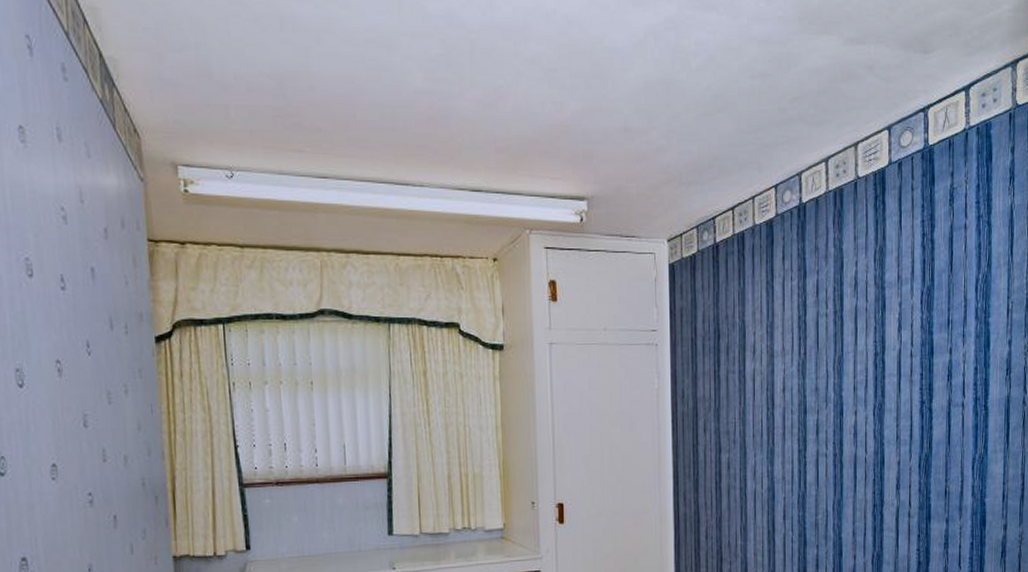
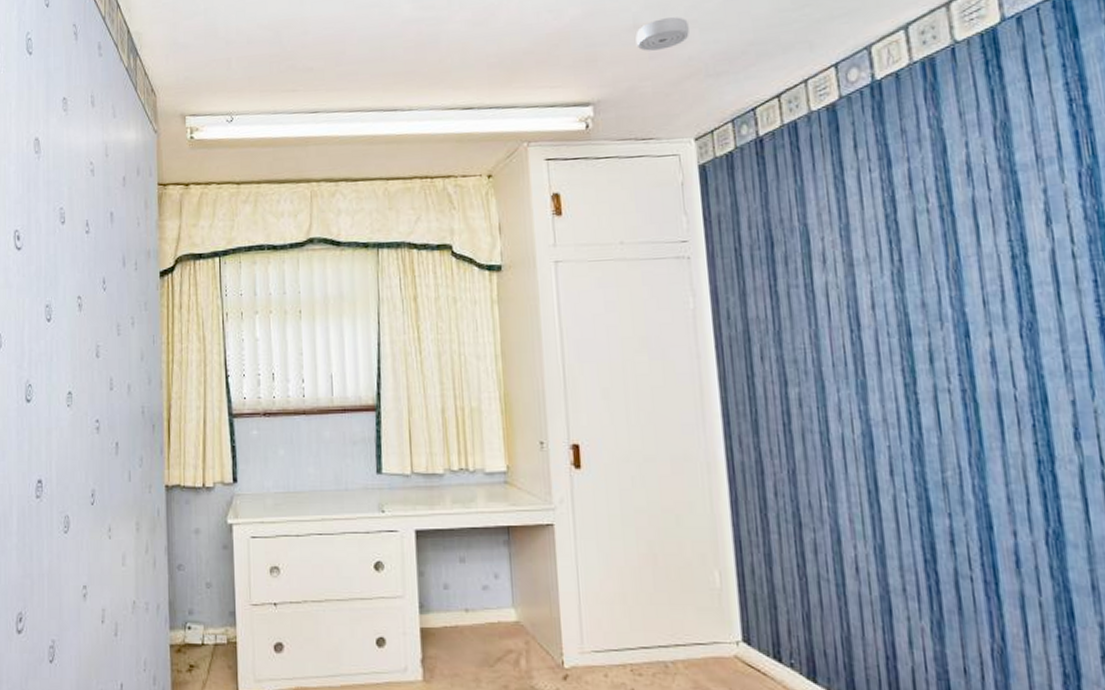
smoke detector: none [626,125,669,154] -> present [635,17,689,51]

